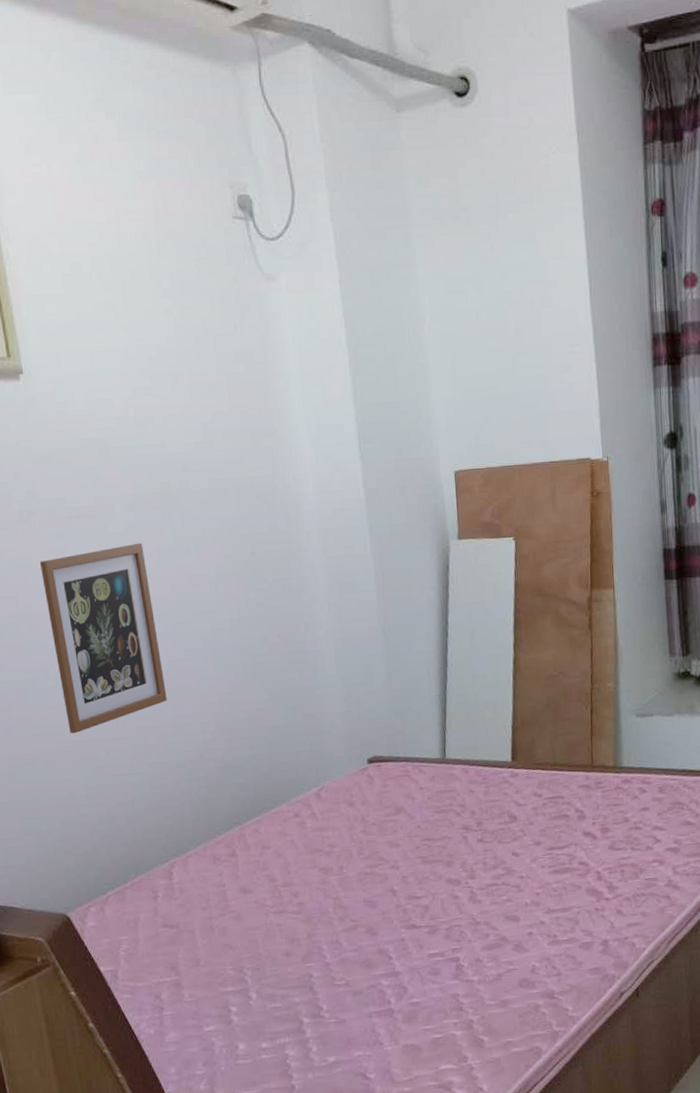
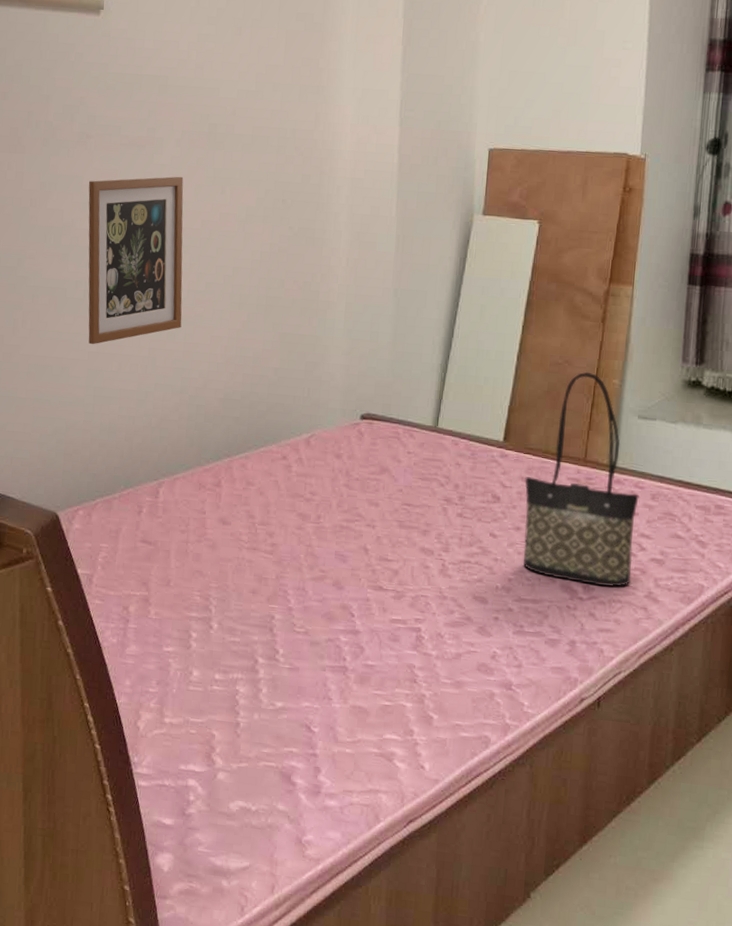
tote bag: none [538,679,651,884] -> present [522,372,639,587]

